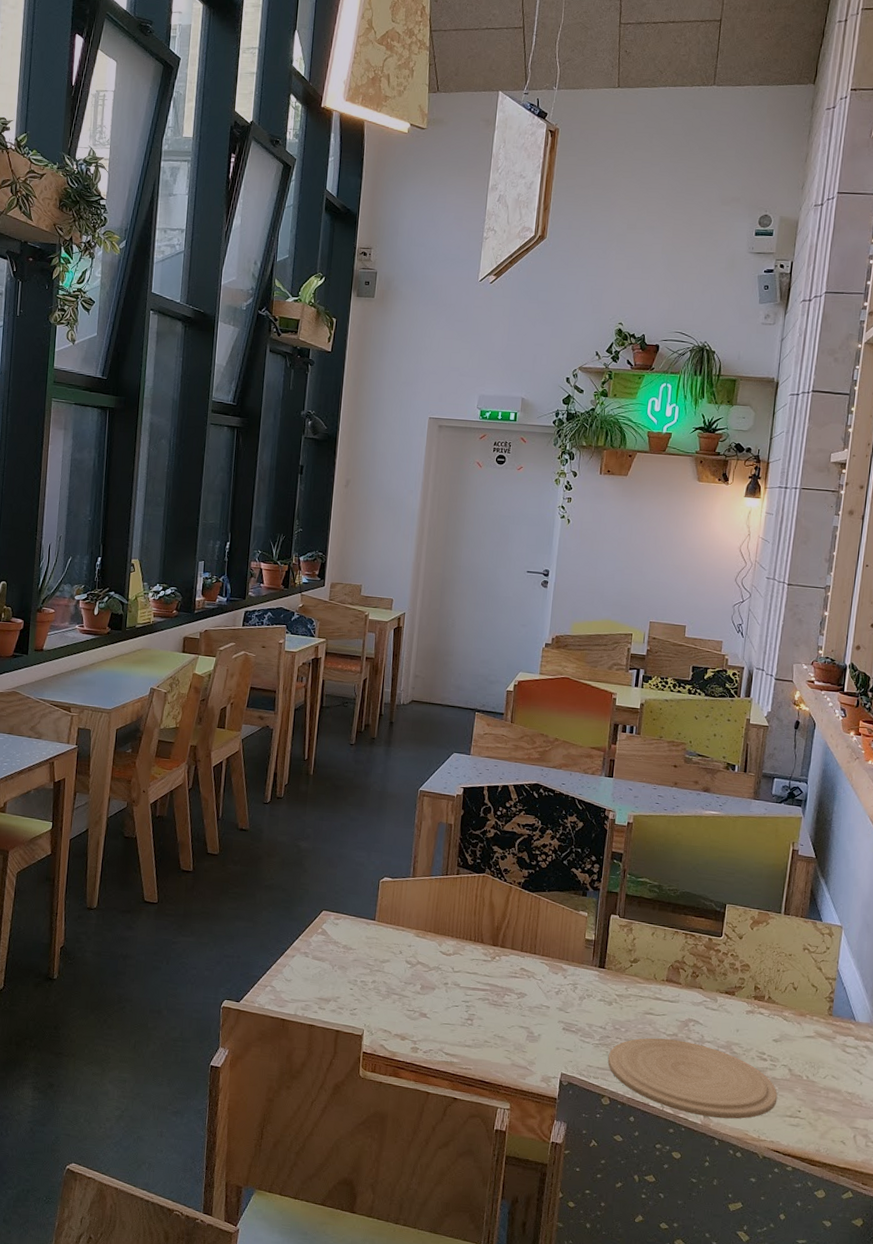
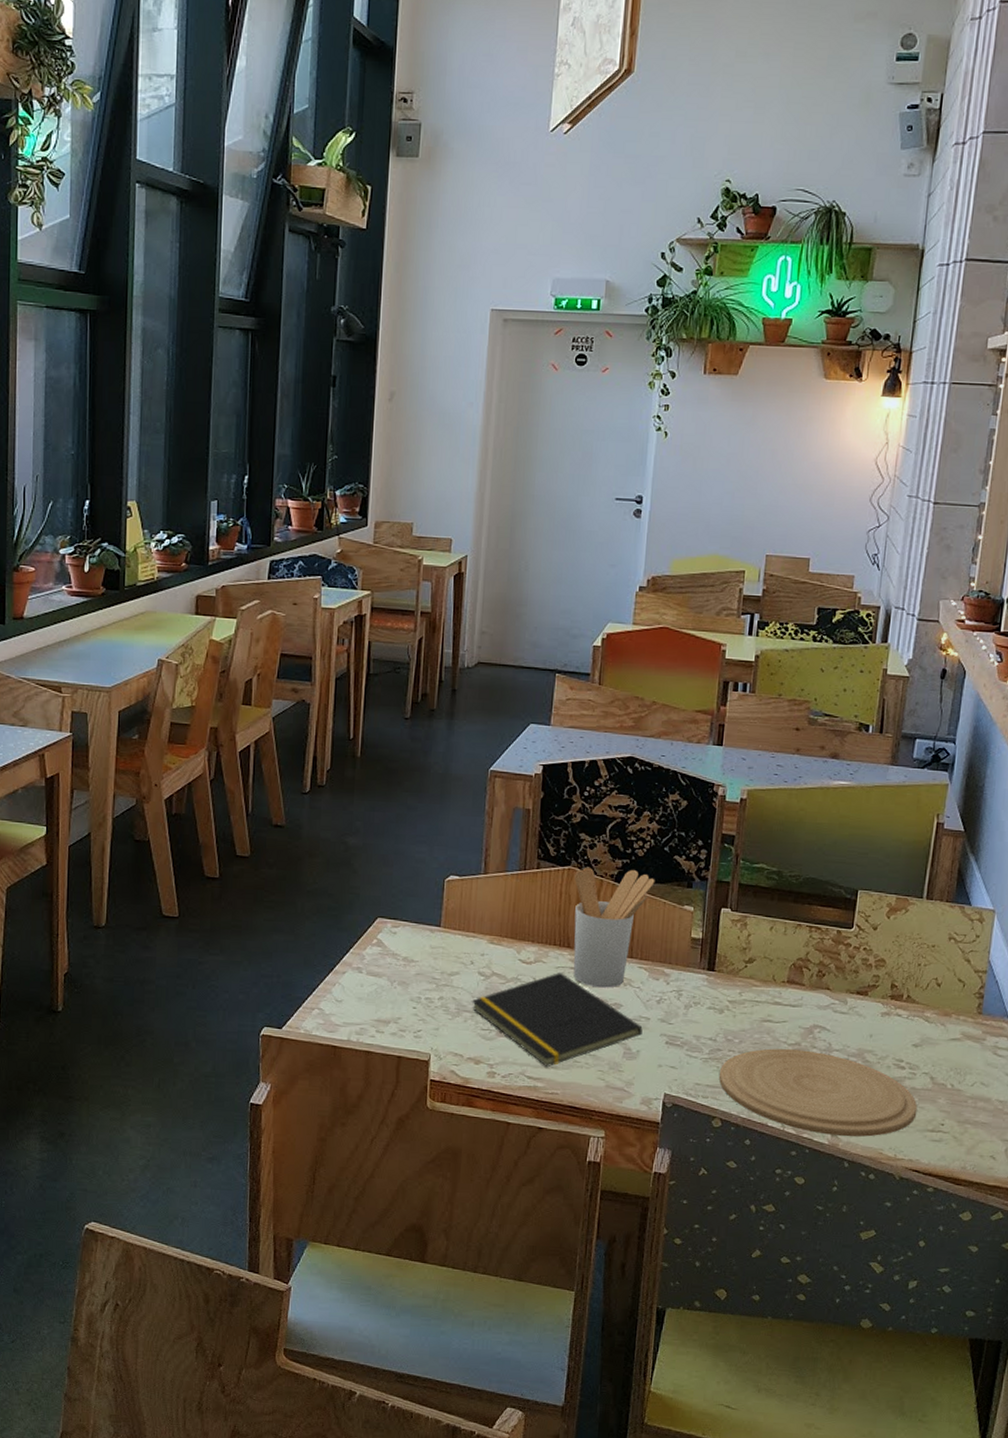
notepad: none [399,964,544,1046] -> present [471,973,643,1068]
utensil holder: none [486,875,556,979] -> present [573,867,655,988]

